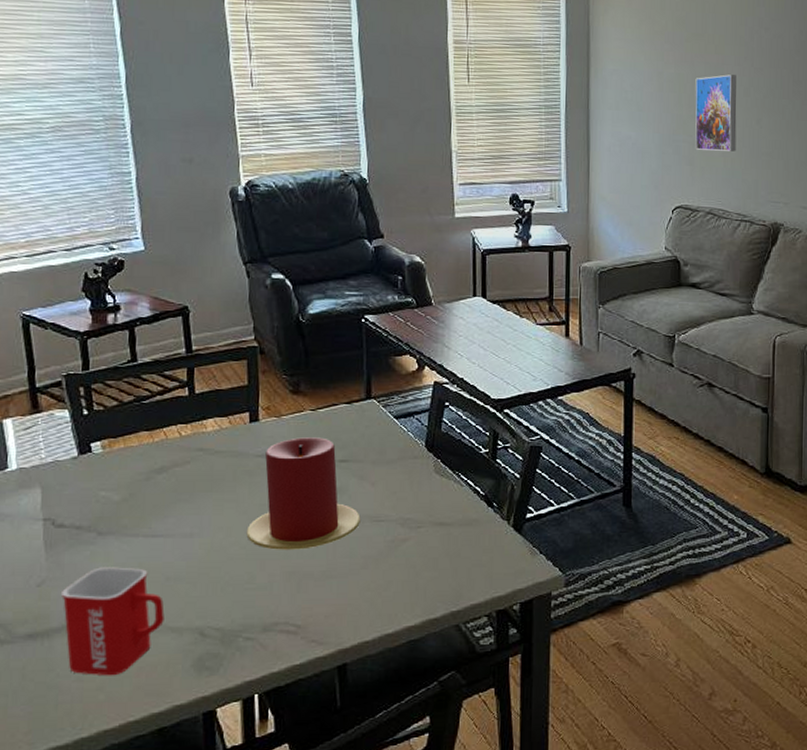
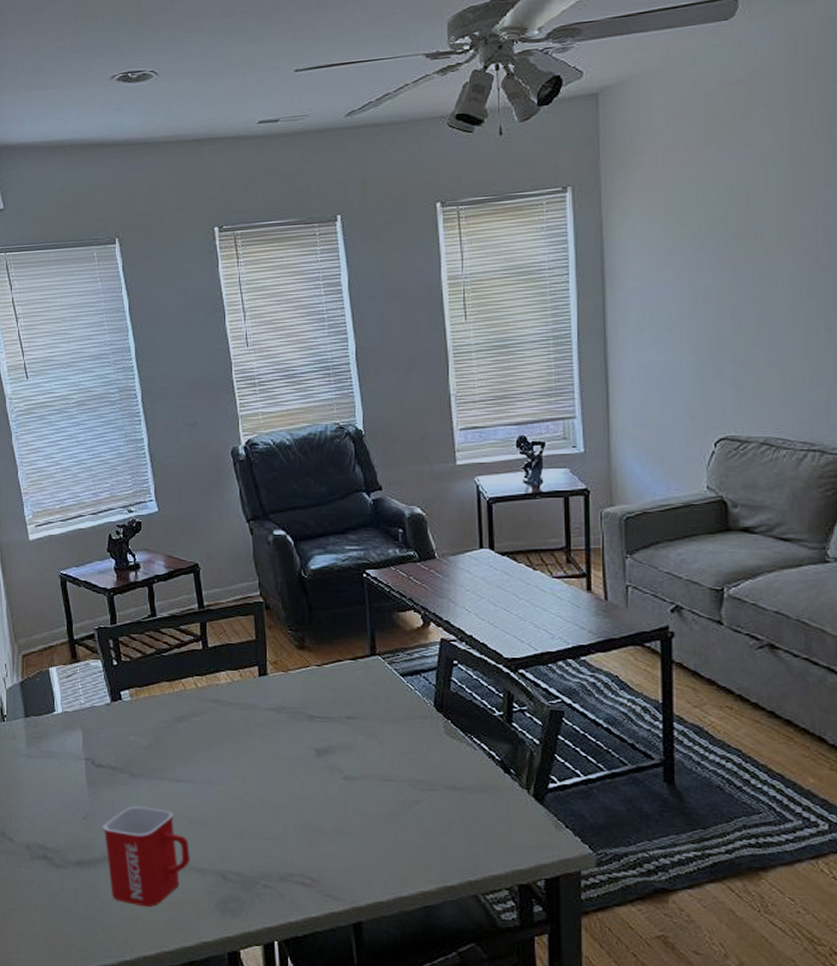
candle: present [246,437,361,550] -> none [260,692,370,804]
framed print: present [695,74,737,152] -> none [740,276,798,370]

